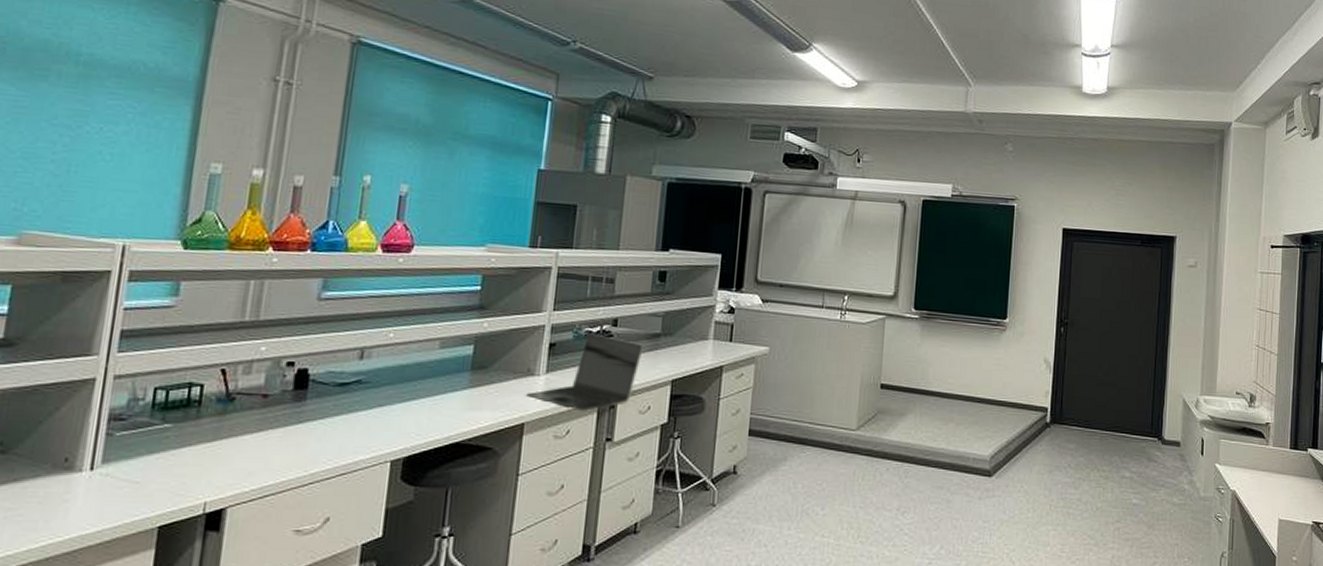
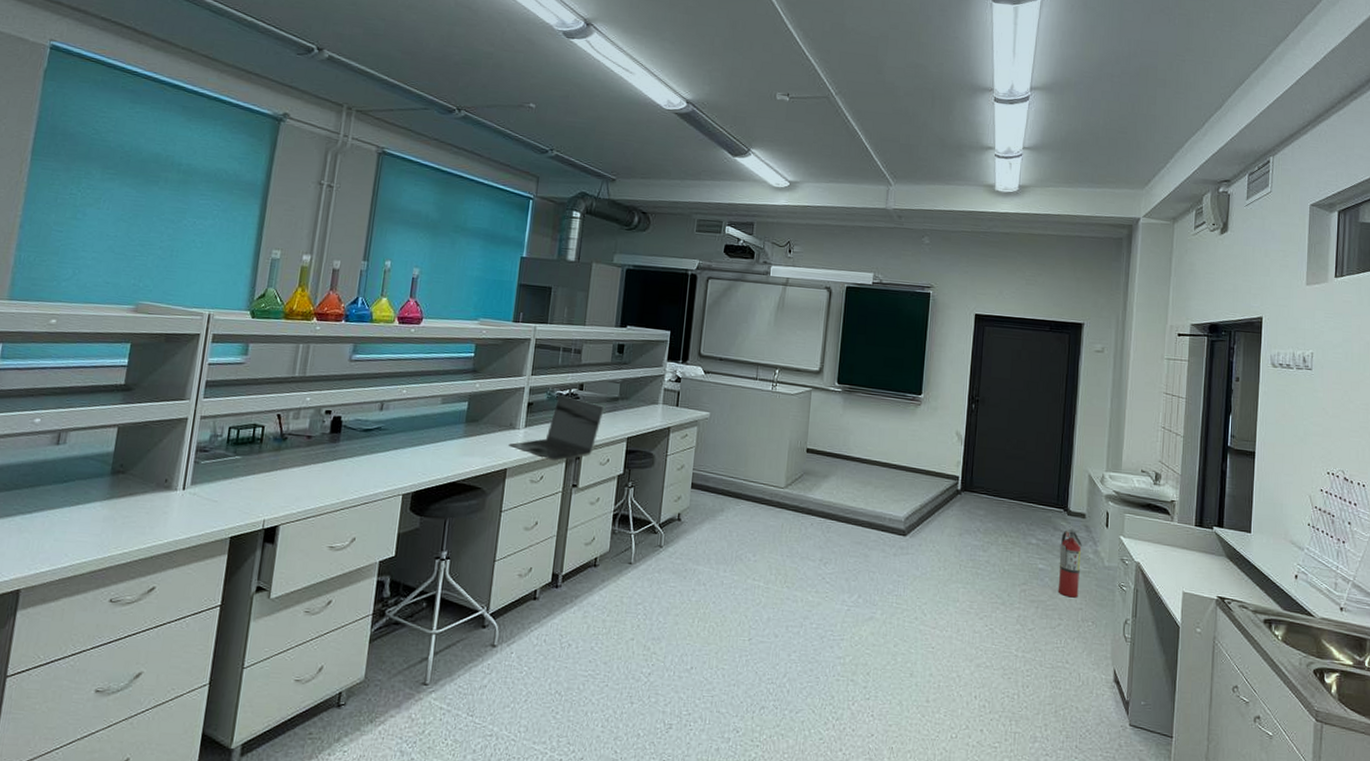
fire extinguisher: none [1152,454,1177,533] -> present [1058,525,1083,598]

